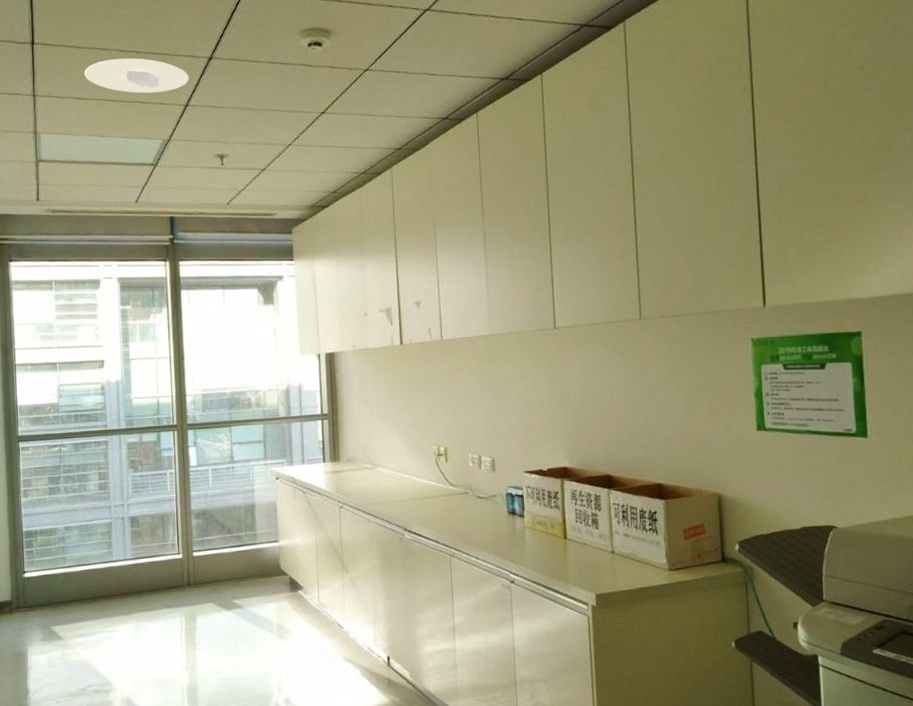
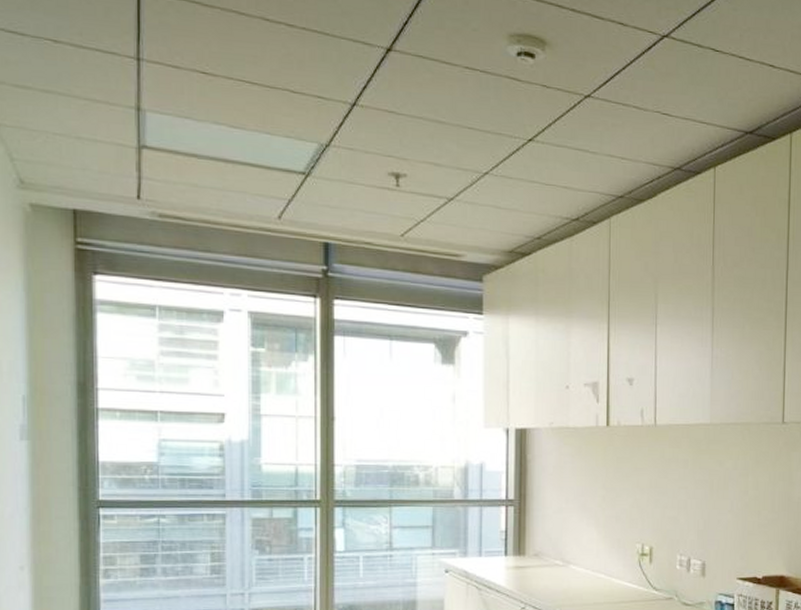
recessed light: present [84,58,189,94] -> none [213,28,359,83]

